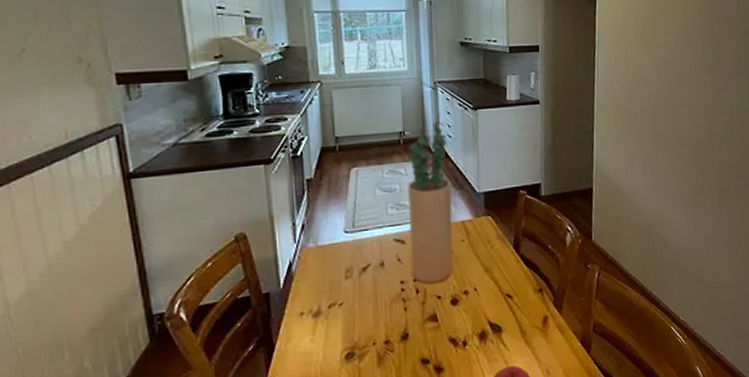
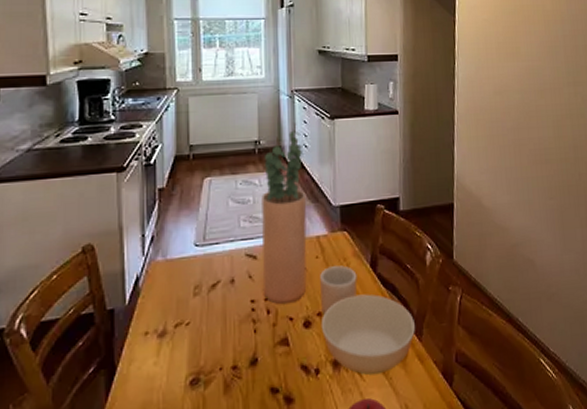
mug: none [466,247,502,293] -> present [320,265,358,315]
bowl: none [467,273,557,345] -> present [320,294,416,375]

